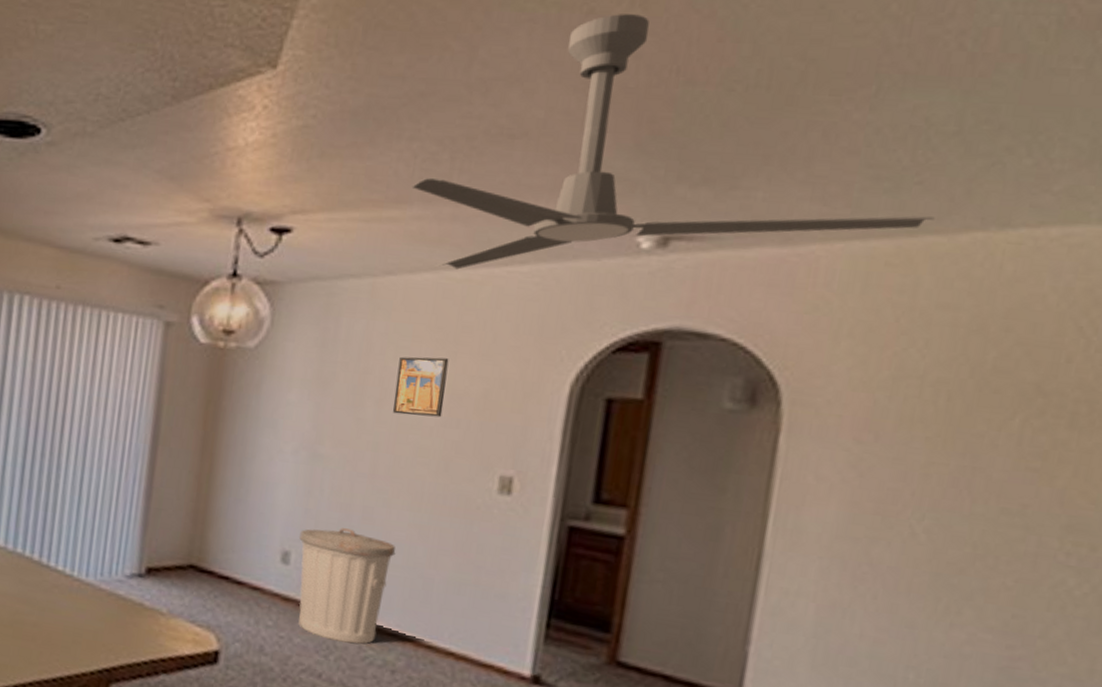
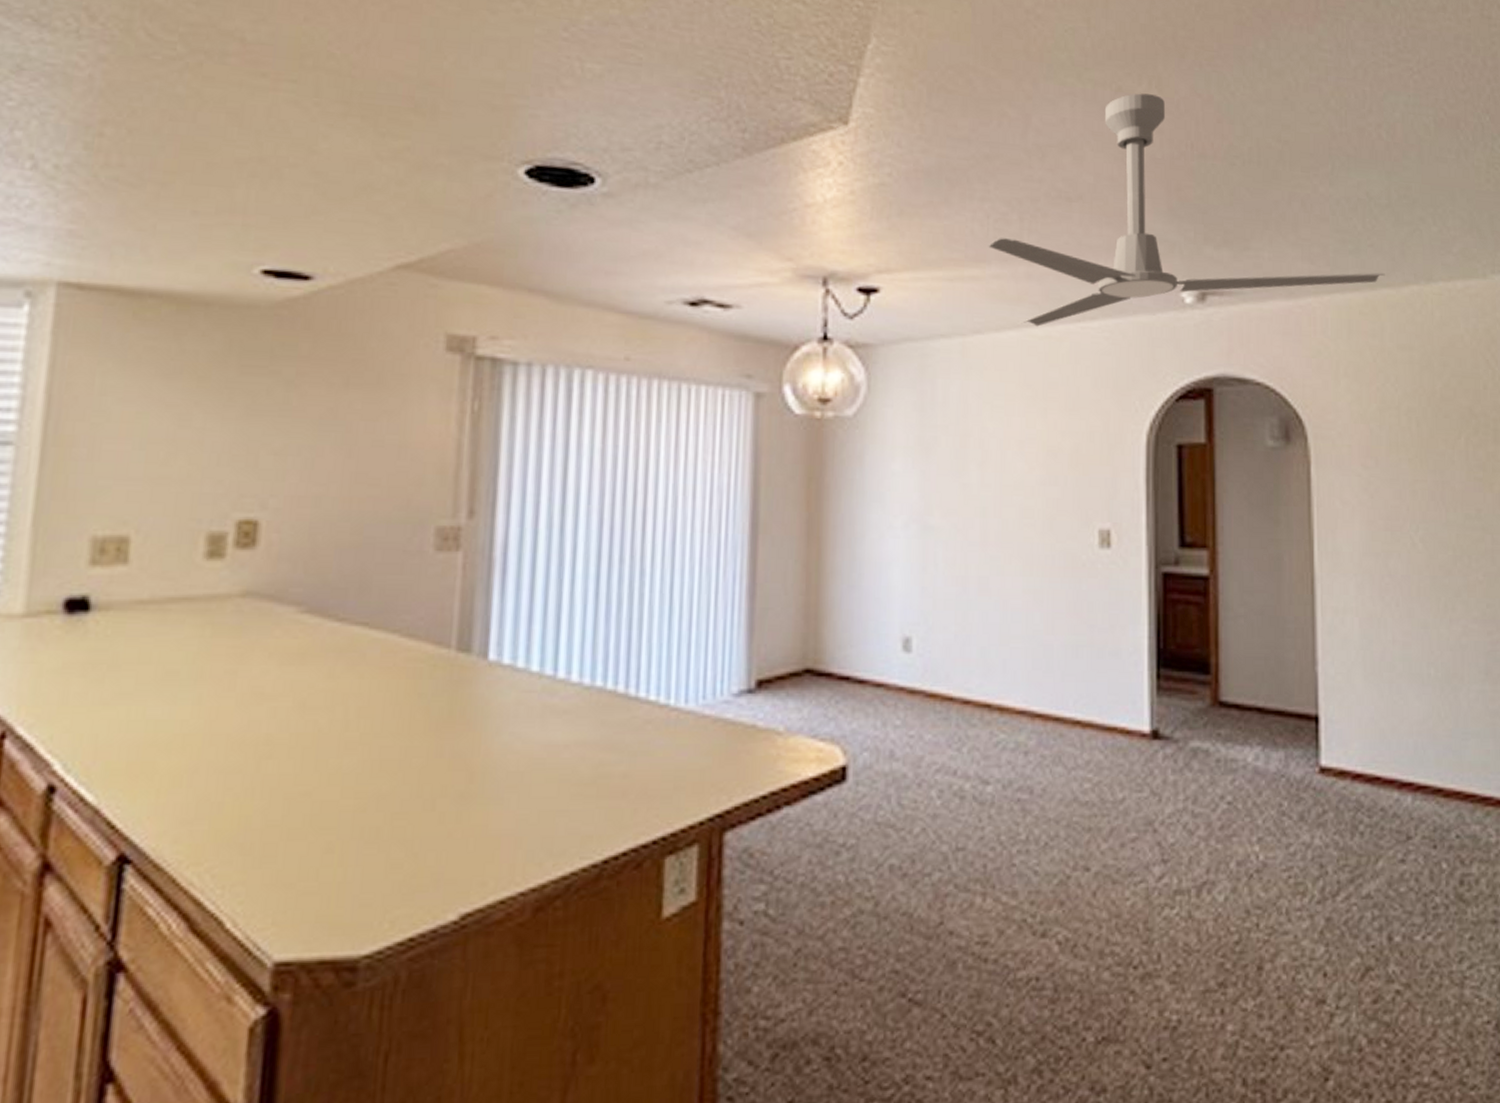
trash can: present [298,528,396,644] -> none [919,603,1015,731]
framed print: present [392,356,449,418] -> none [995,415,1041,476]

